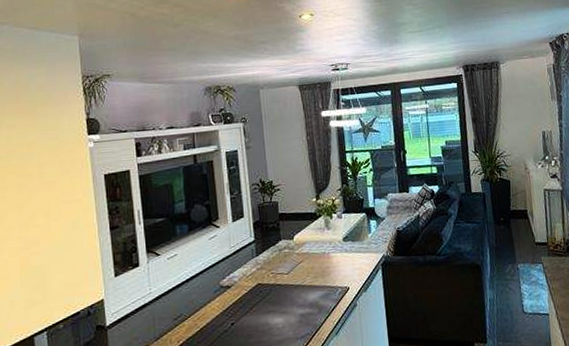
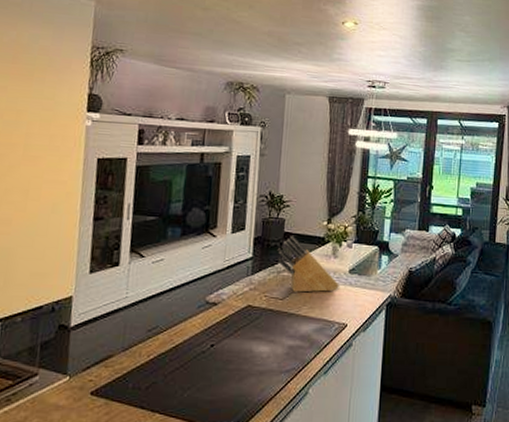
knife block: none [275,215,336,266] -> present [277,235,339,293]

